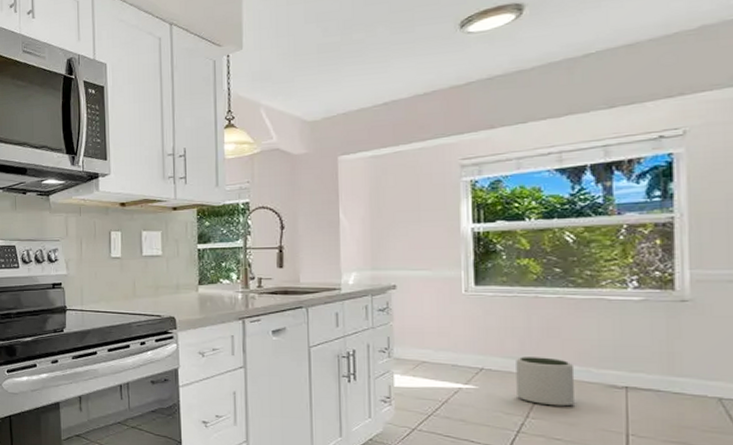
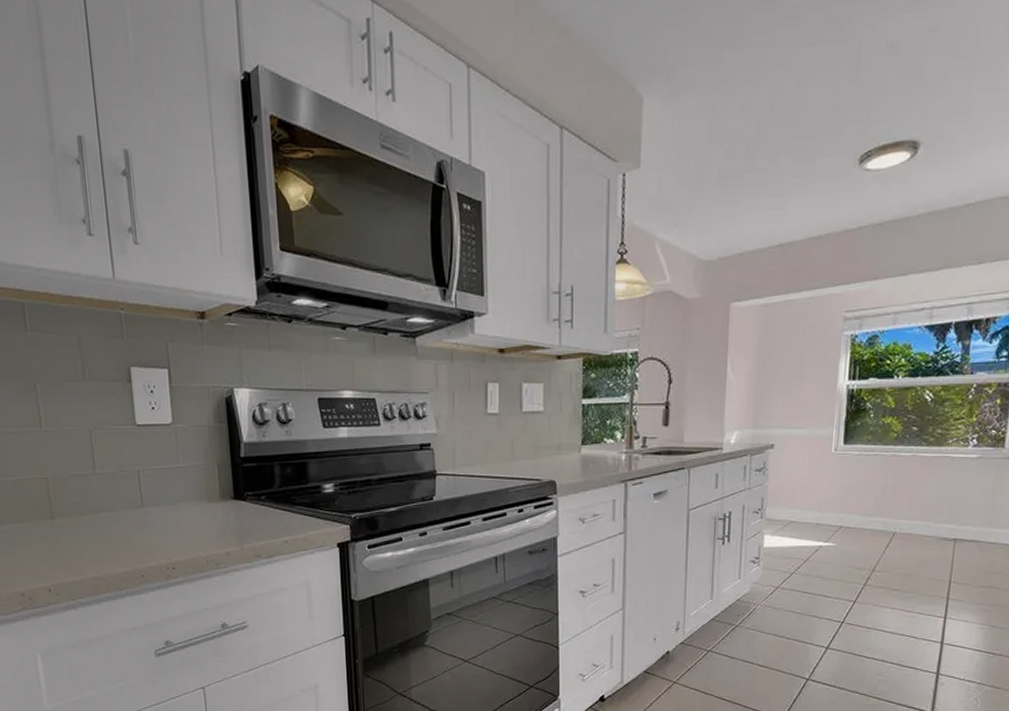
plant pot: present [516,357,575,407] -> none [867,513,917,559]

